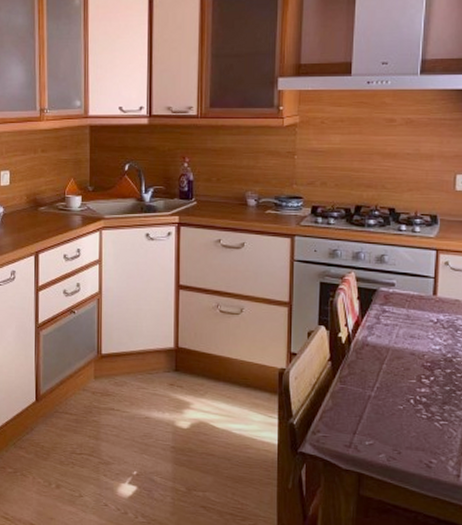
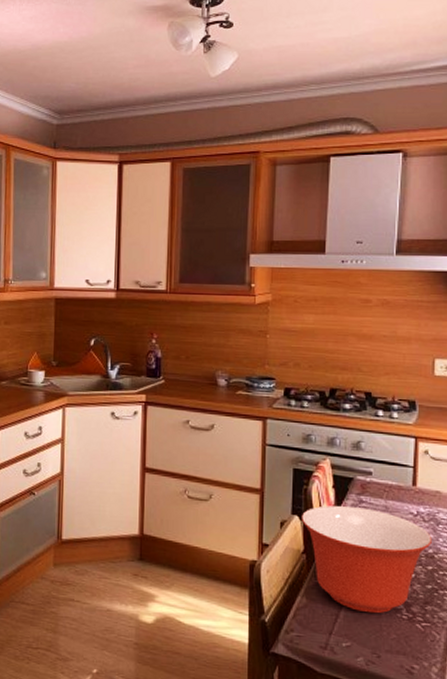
mixing bowl: none [327,316,452,414] -> present [301,505,433,614]

